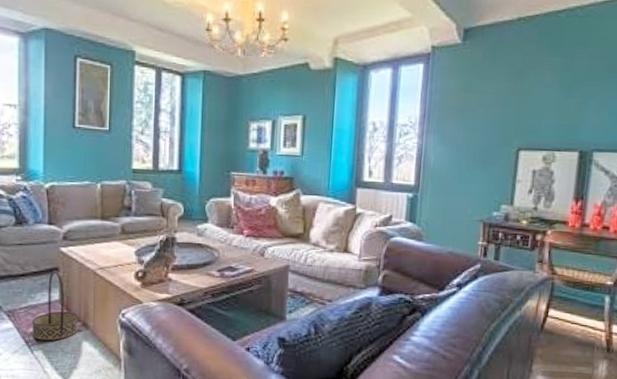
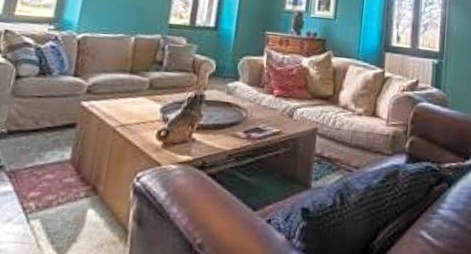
basket: present [31,270,78,341] -> none [31,126,88,208]

